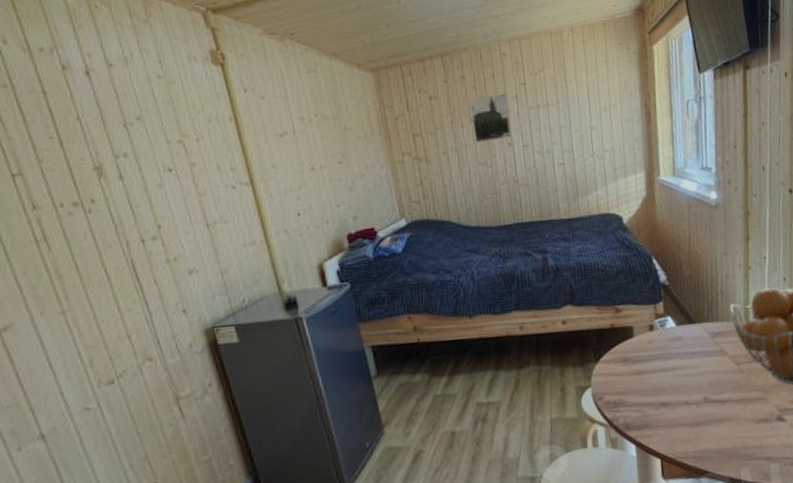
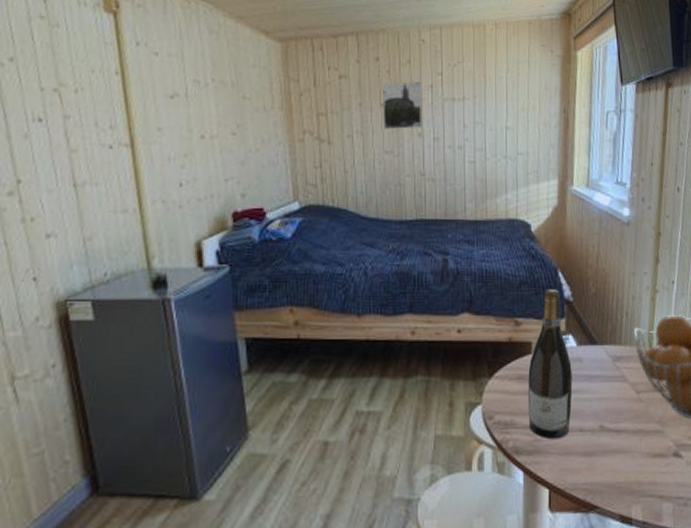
wine bottle: none [632,275,676,414] -> present [527,289,573,440]

